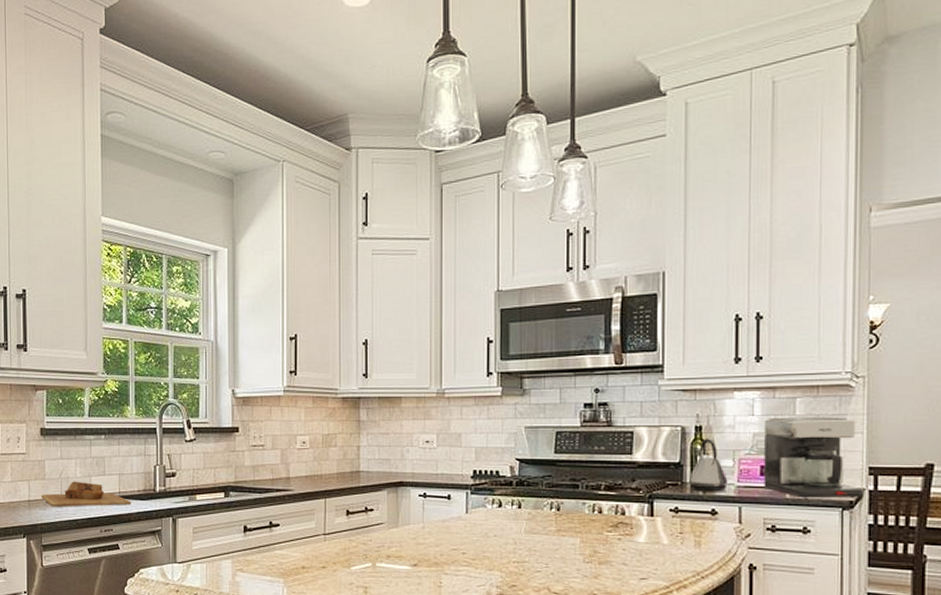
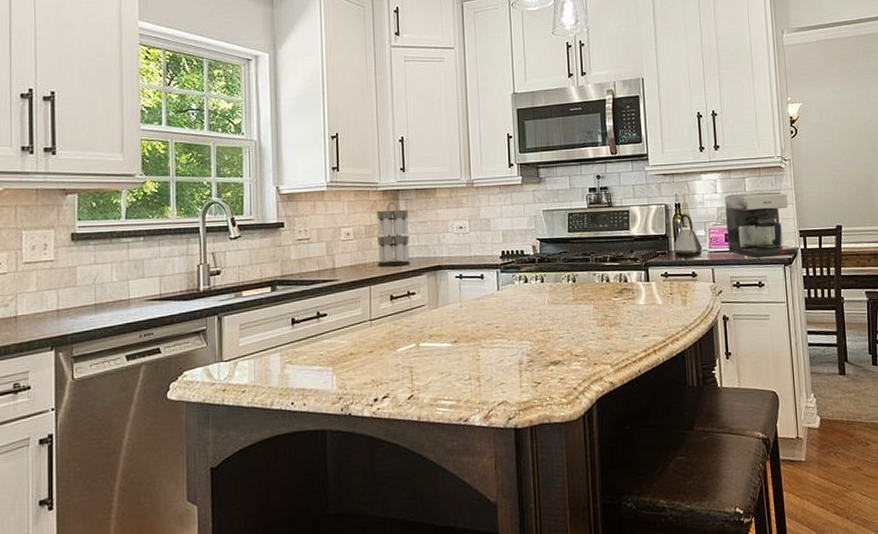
cutting board: present [42,481,131,507] -> none [72,286,173,315]
spice rack: none [334,409,370,480] -> present [376,201,410,267]

